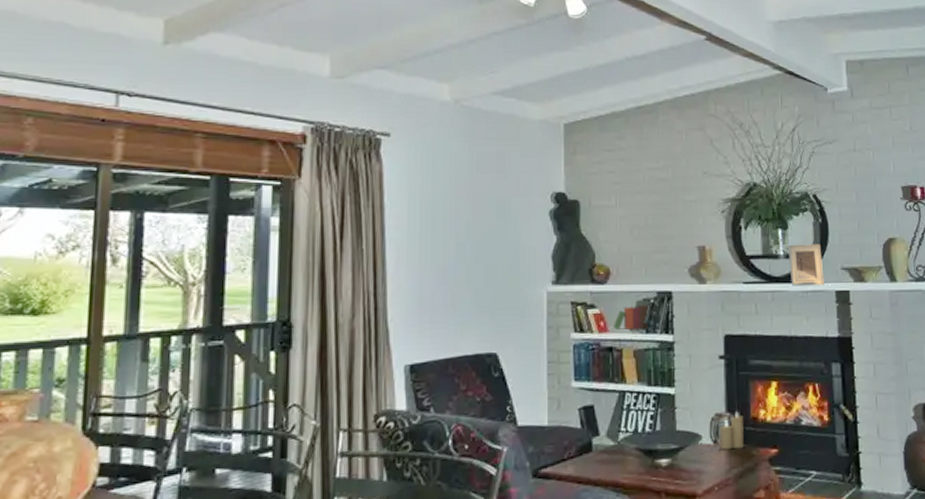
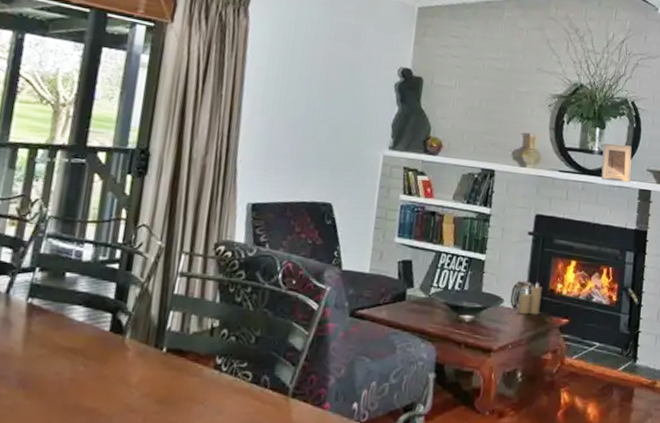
books: present [612,305,648,330] -> none [438,178,472,200]

